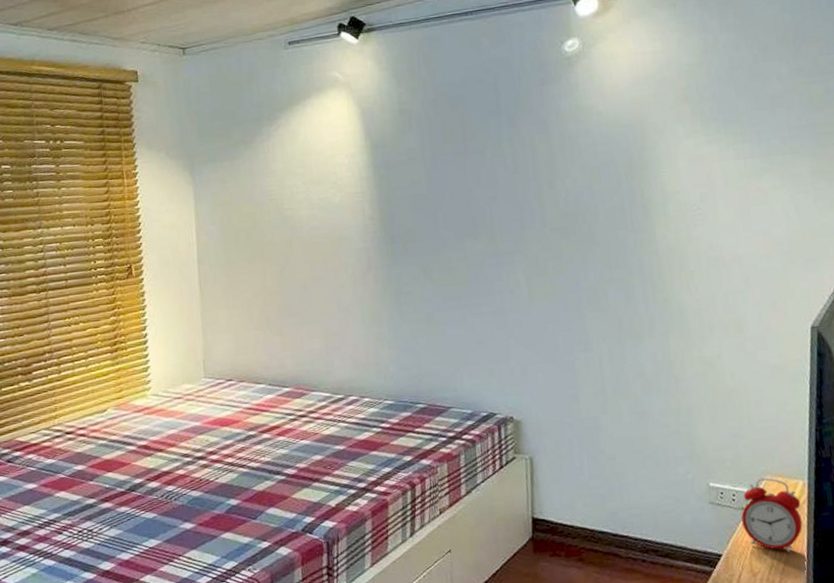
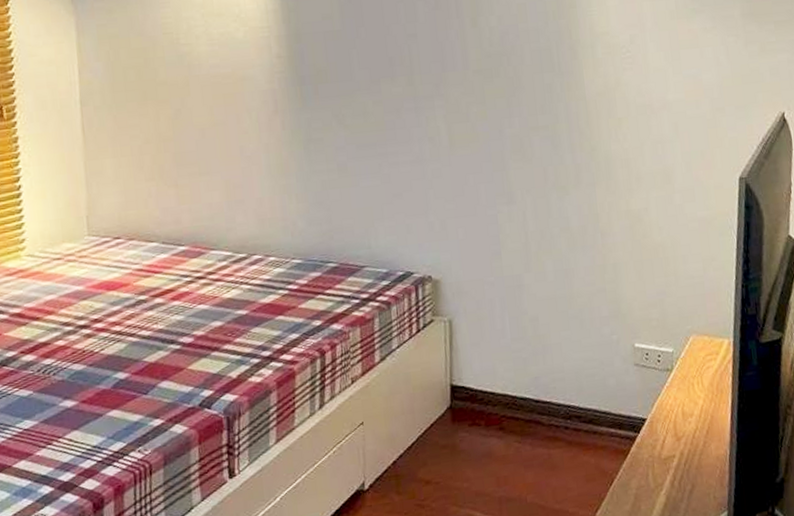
alarm clock: present [741,477,803,552] -> none [666,336,728,414]

